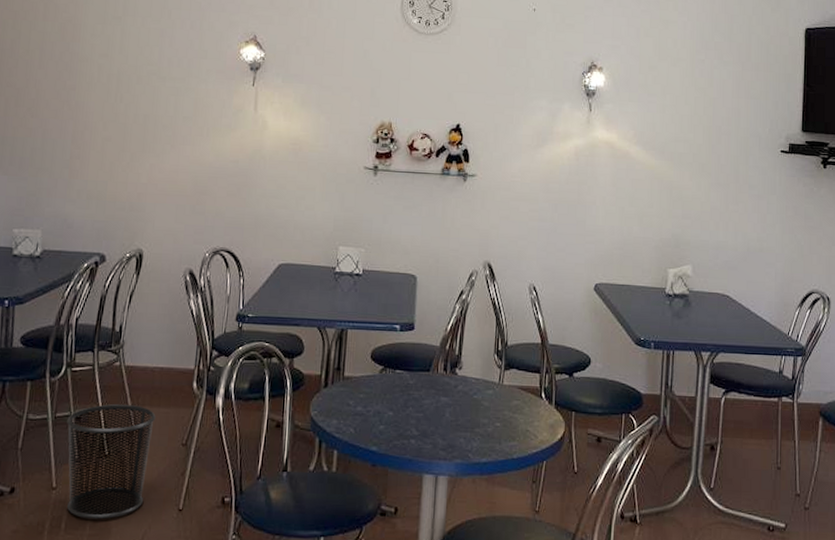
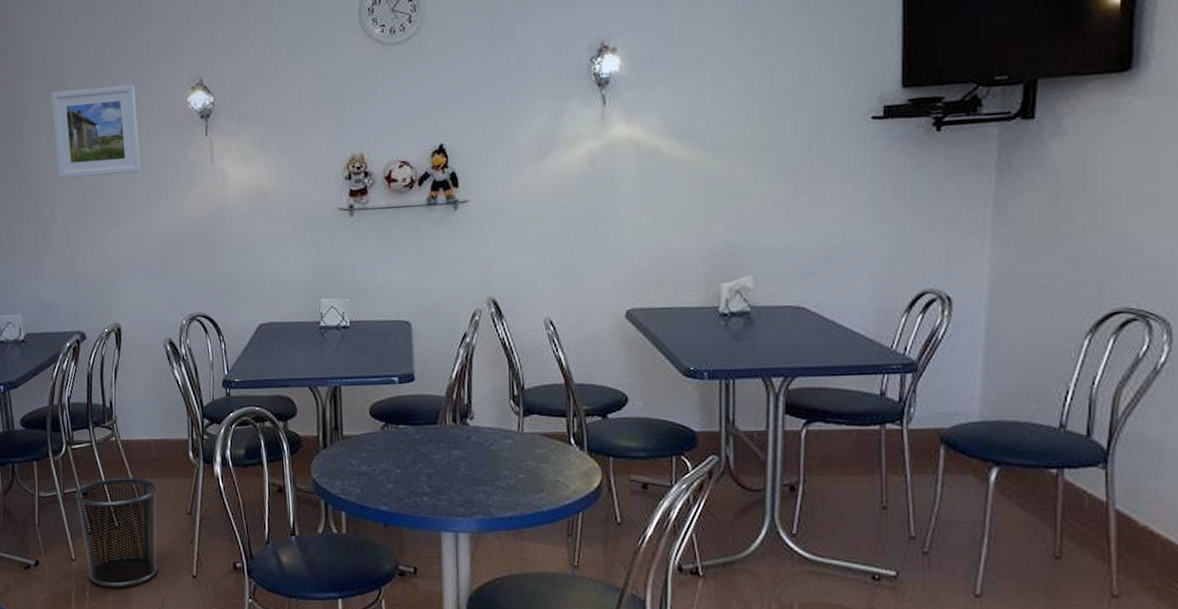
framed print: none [103,24,192,110] -> present [51,85,141,179]

